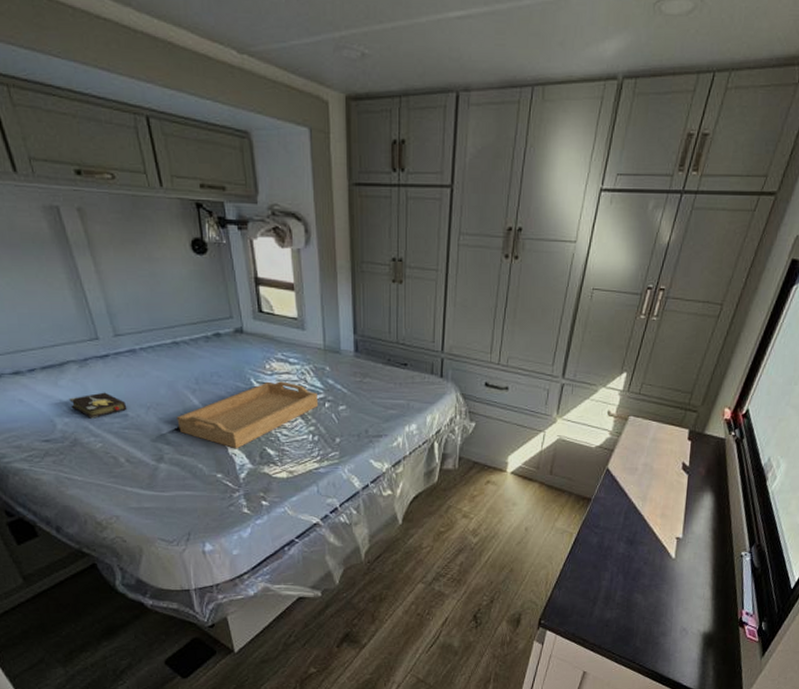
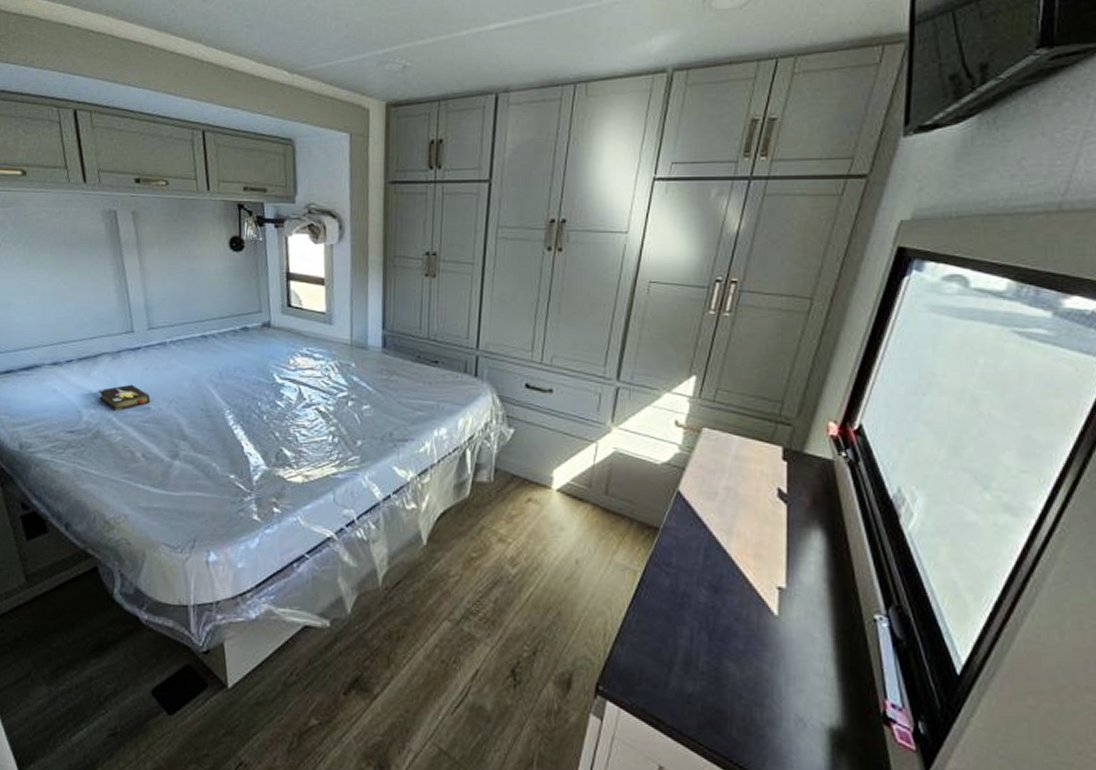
serving tray: present [177,381,319,449] -> none [196,377,342,449]

